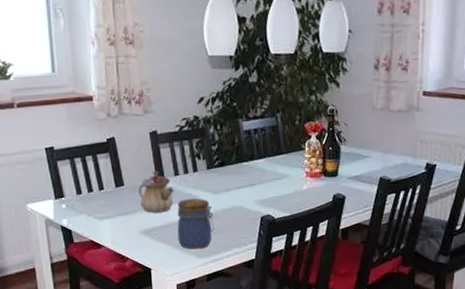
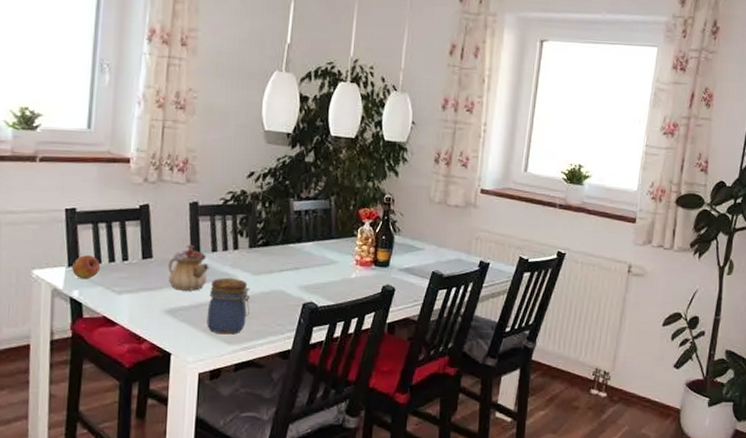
fruit: none [58,188,82,209] -> present [72,255,101,280]

